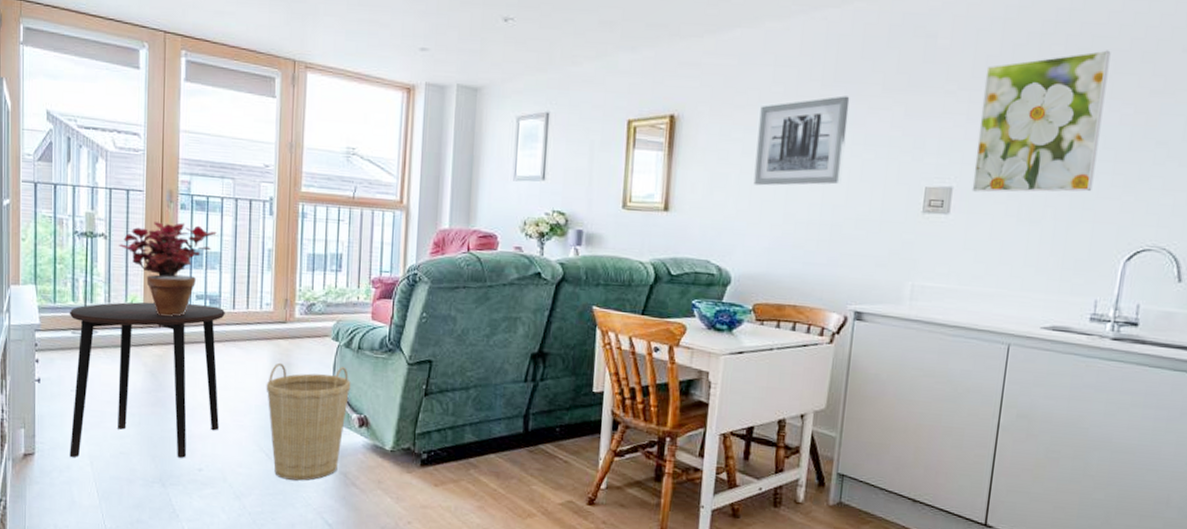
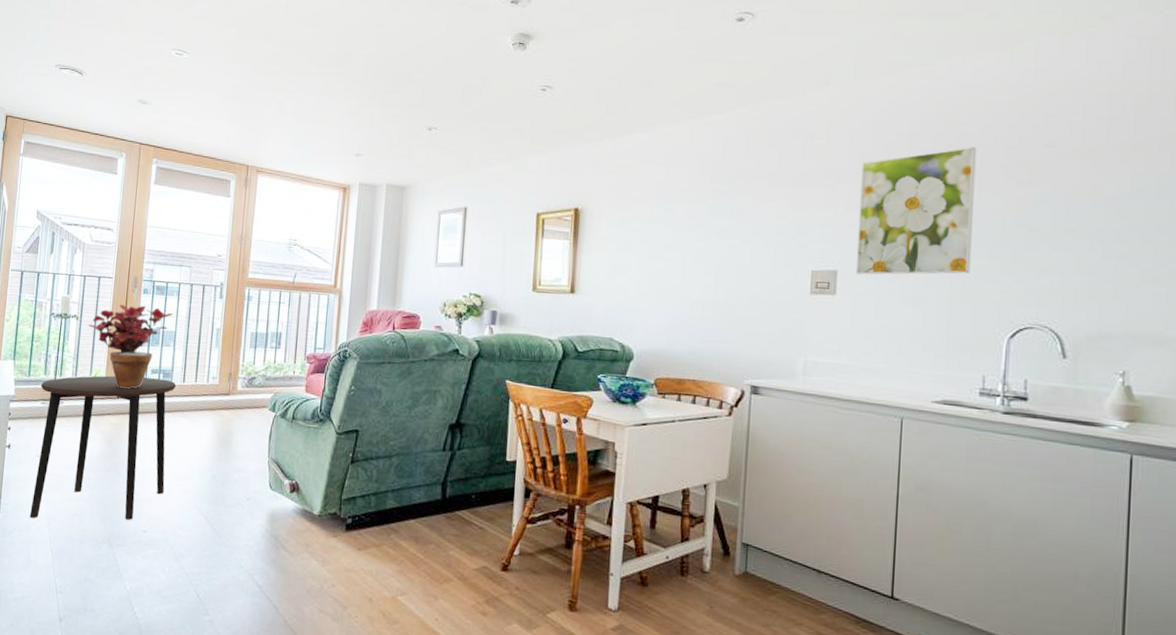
basket: present [266,362,351,481] -> none [208,431,285,543]
wall art: present [753,96,850,186] -> none [652,190,737,270]

